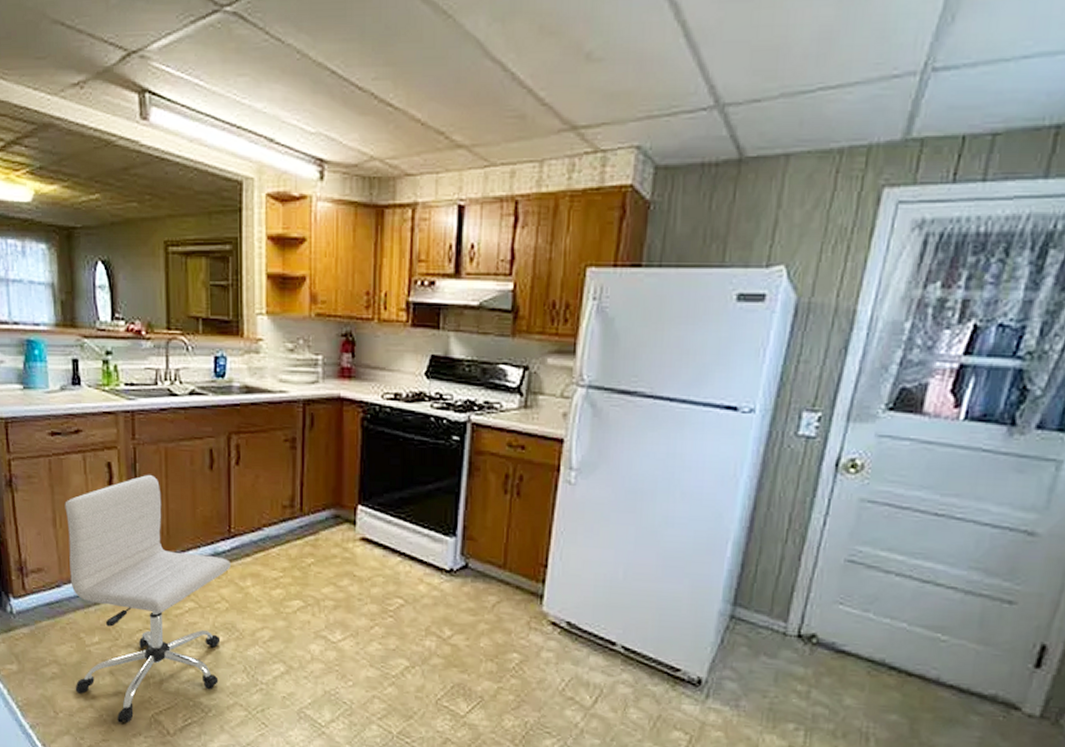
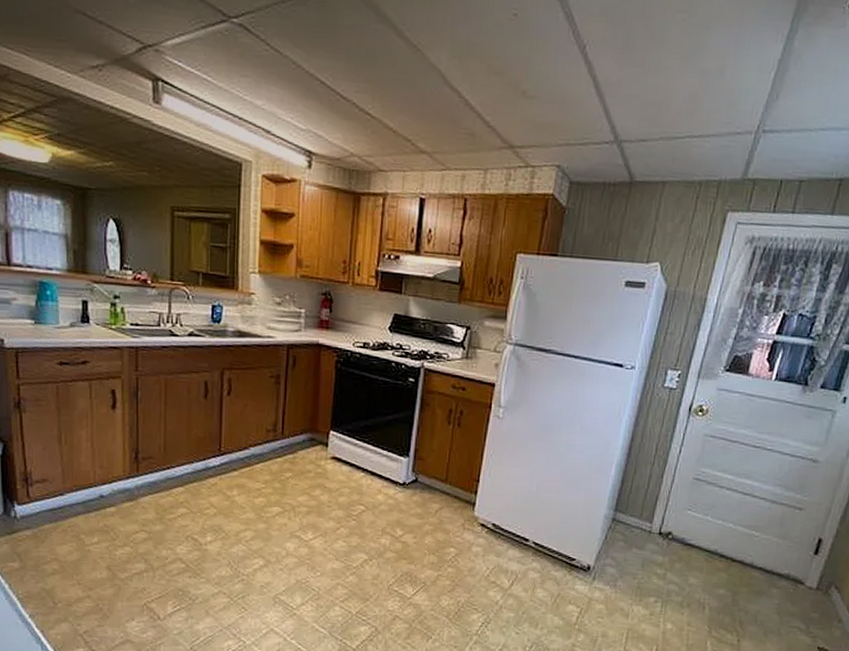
chair: present [65,474,231,723] -> none [70,400,220,611]

